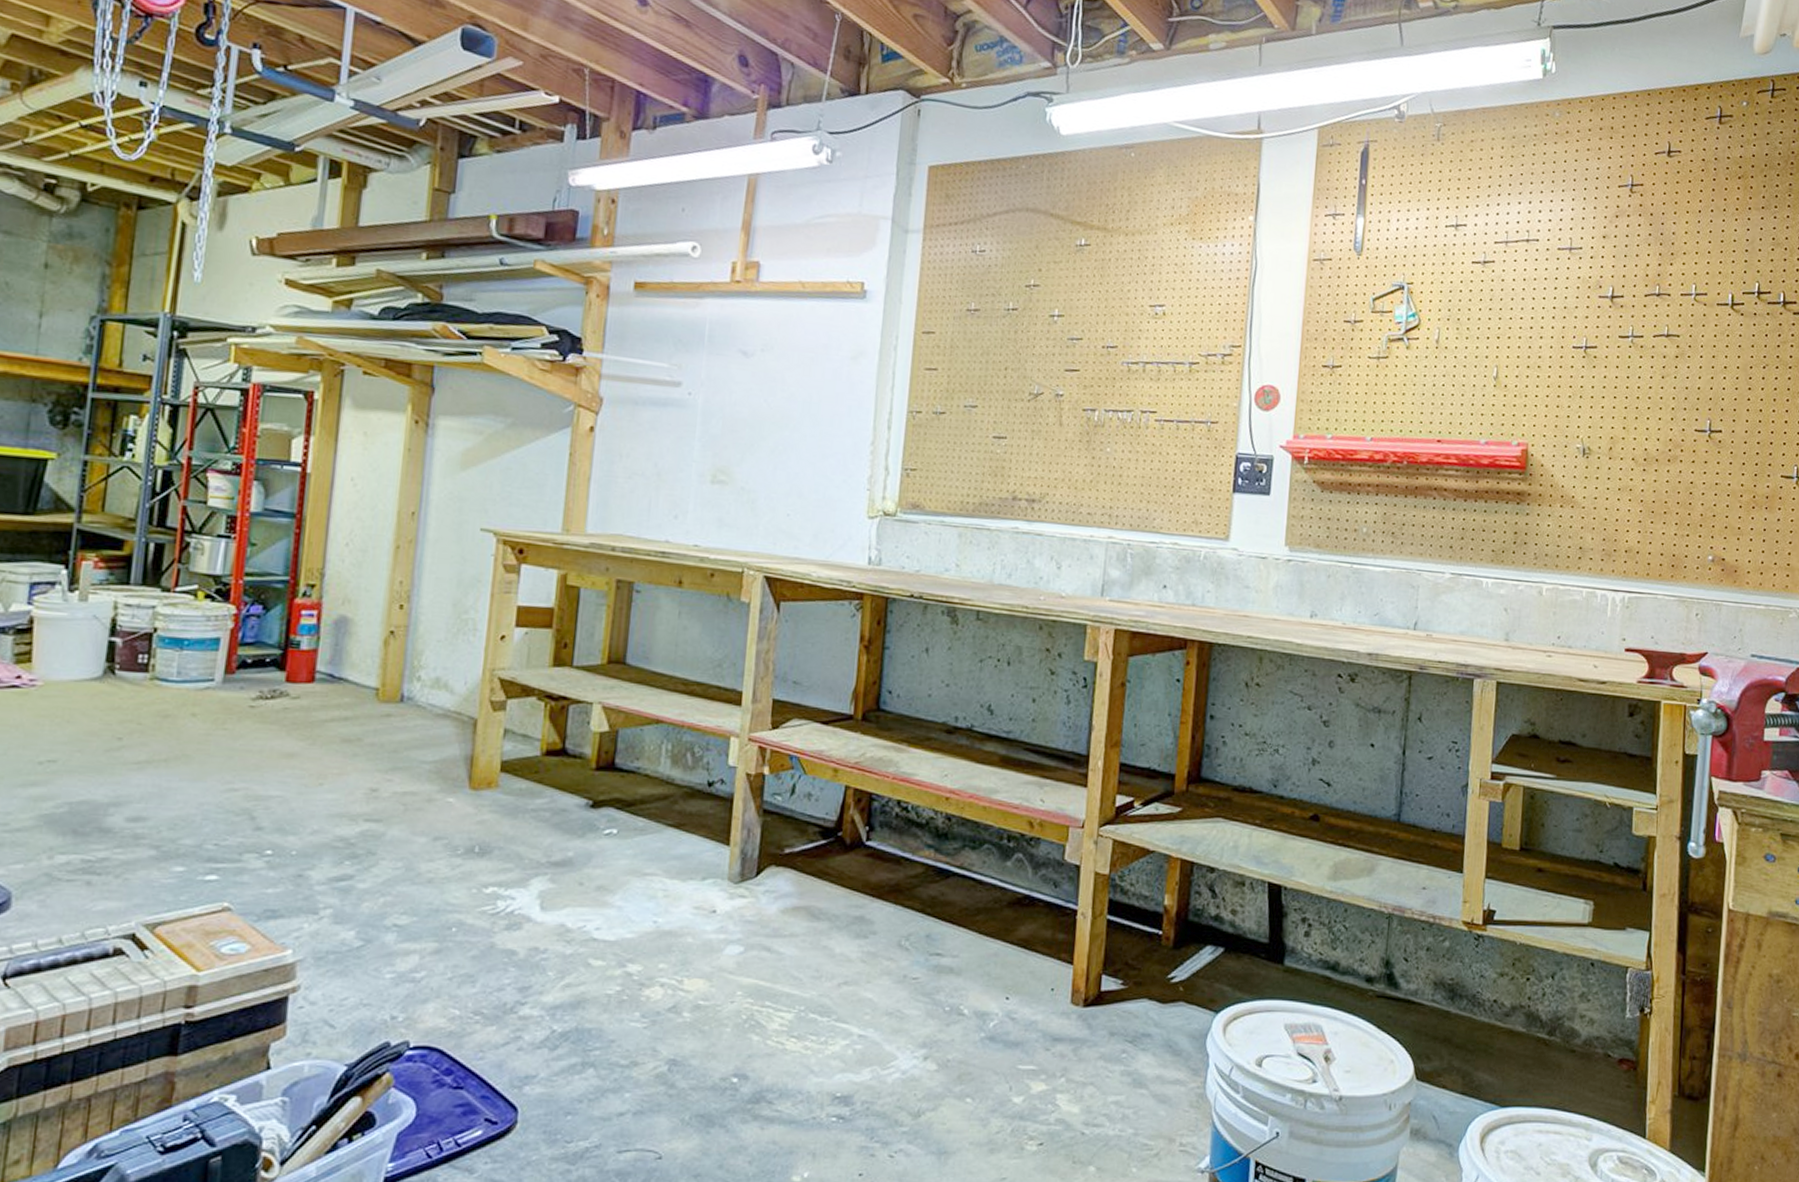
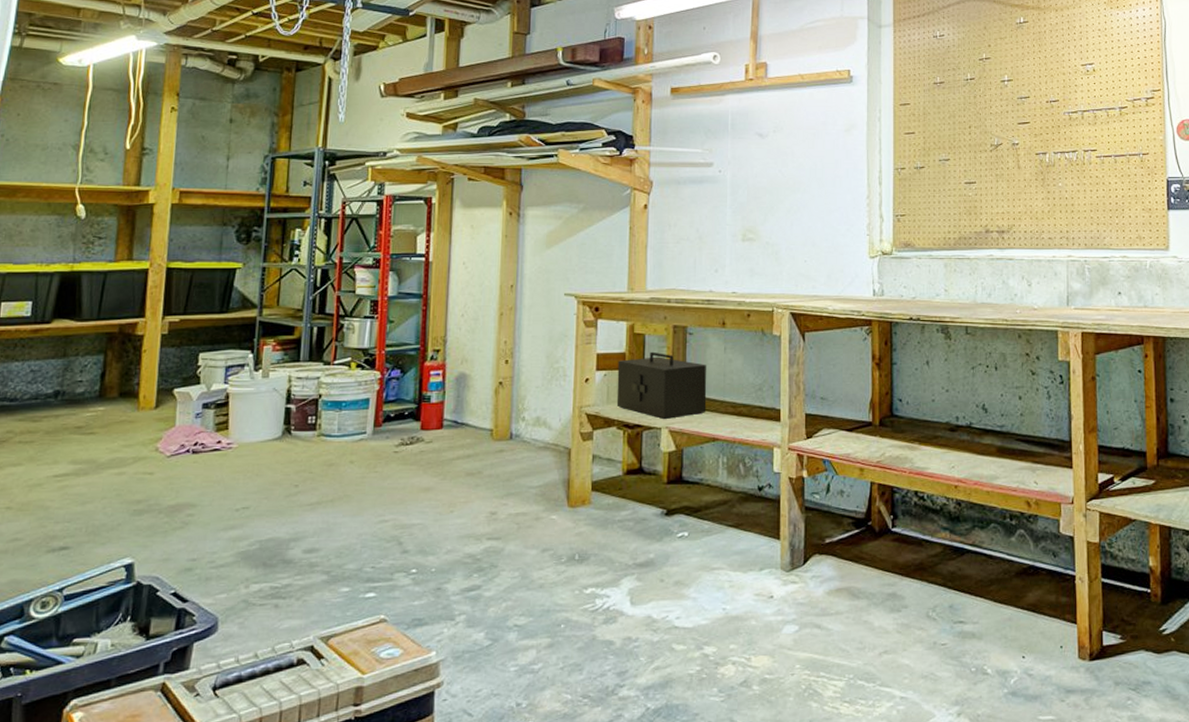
tool box: none [538,609,655,693] -> present [616,351,707,419]

